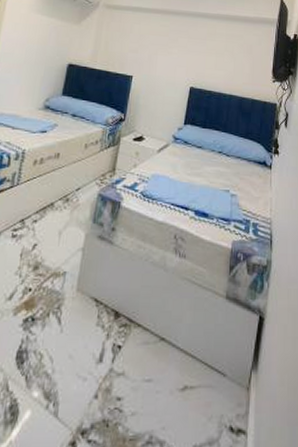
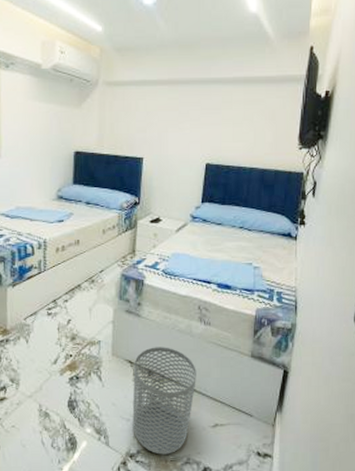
waste bin: none [89,282,168,430] -> present [132,347,196,455]

